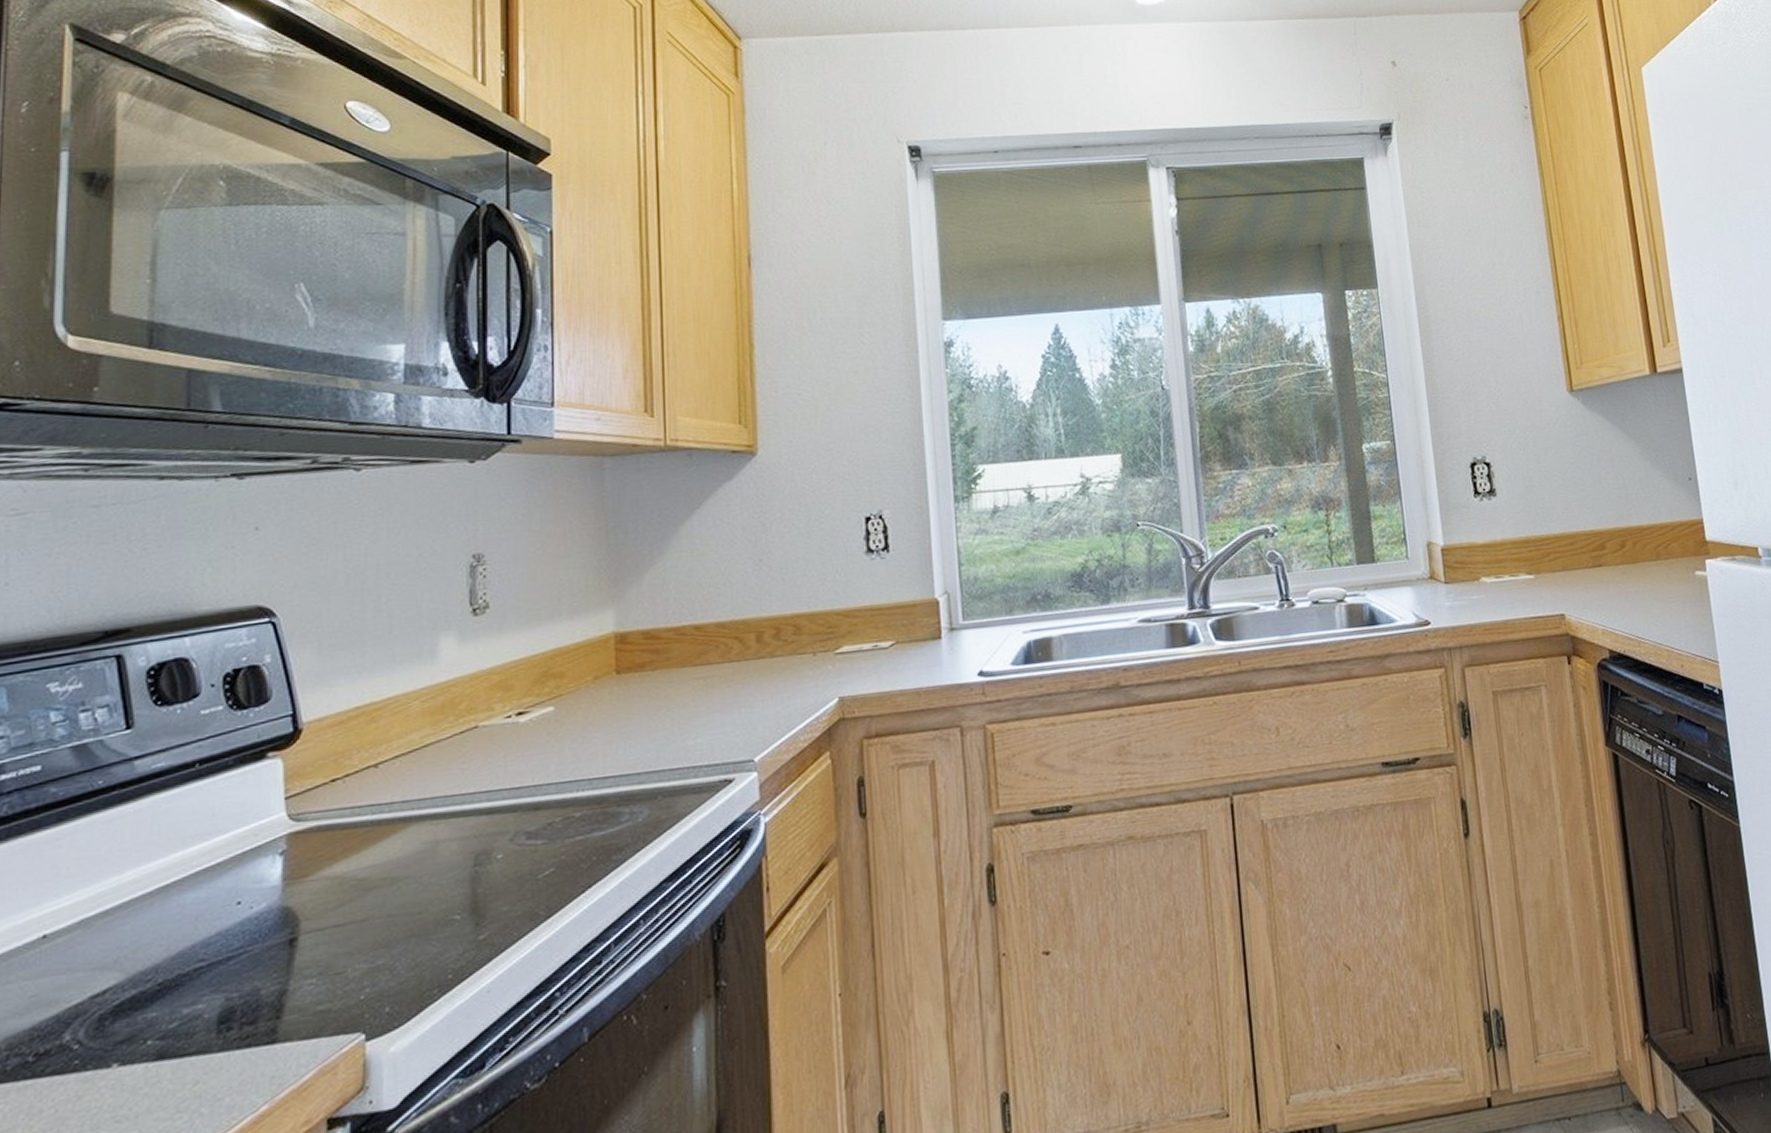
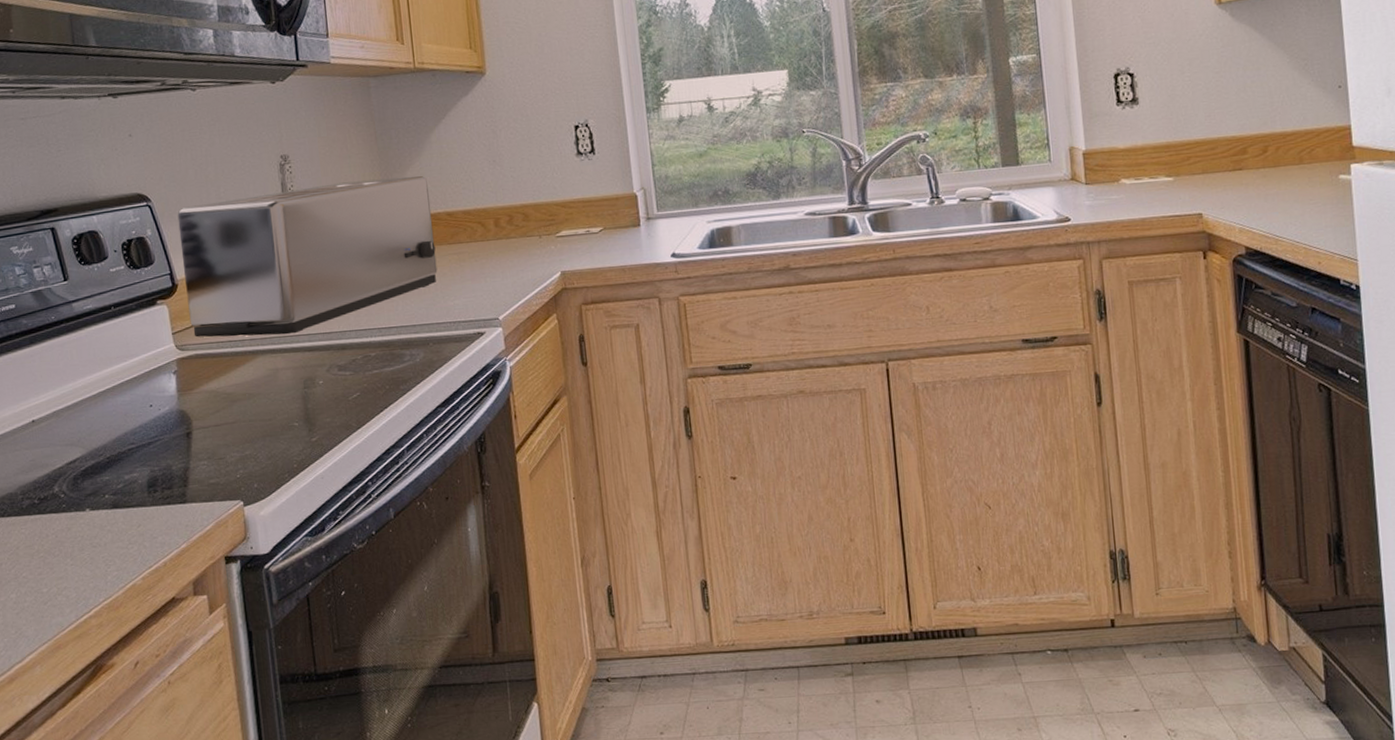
toaster: none [313,579,676,802] -> present [177,175,438,338]

